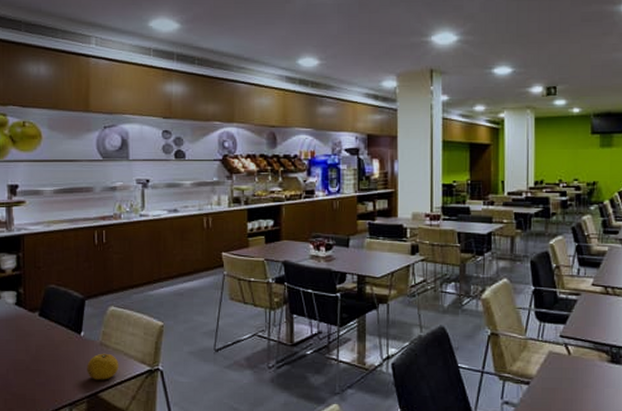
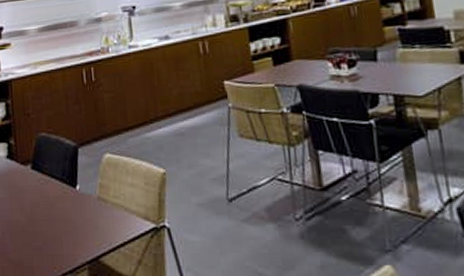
fruit: present [87,353,119,380] -> none [85,209,121,242]

